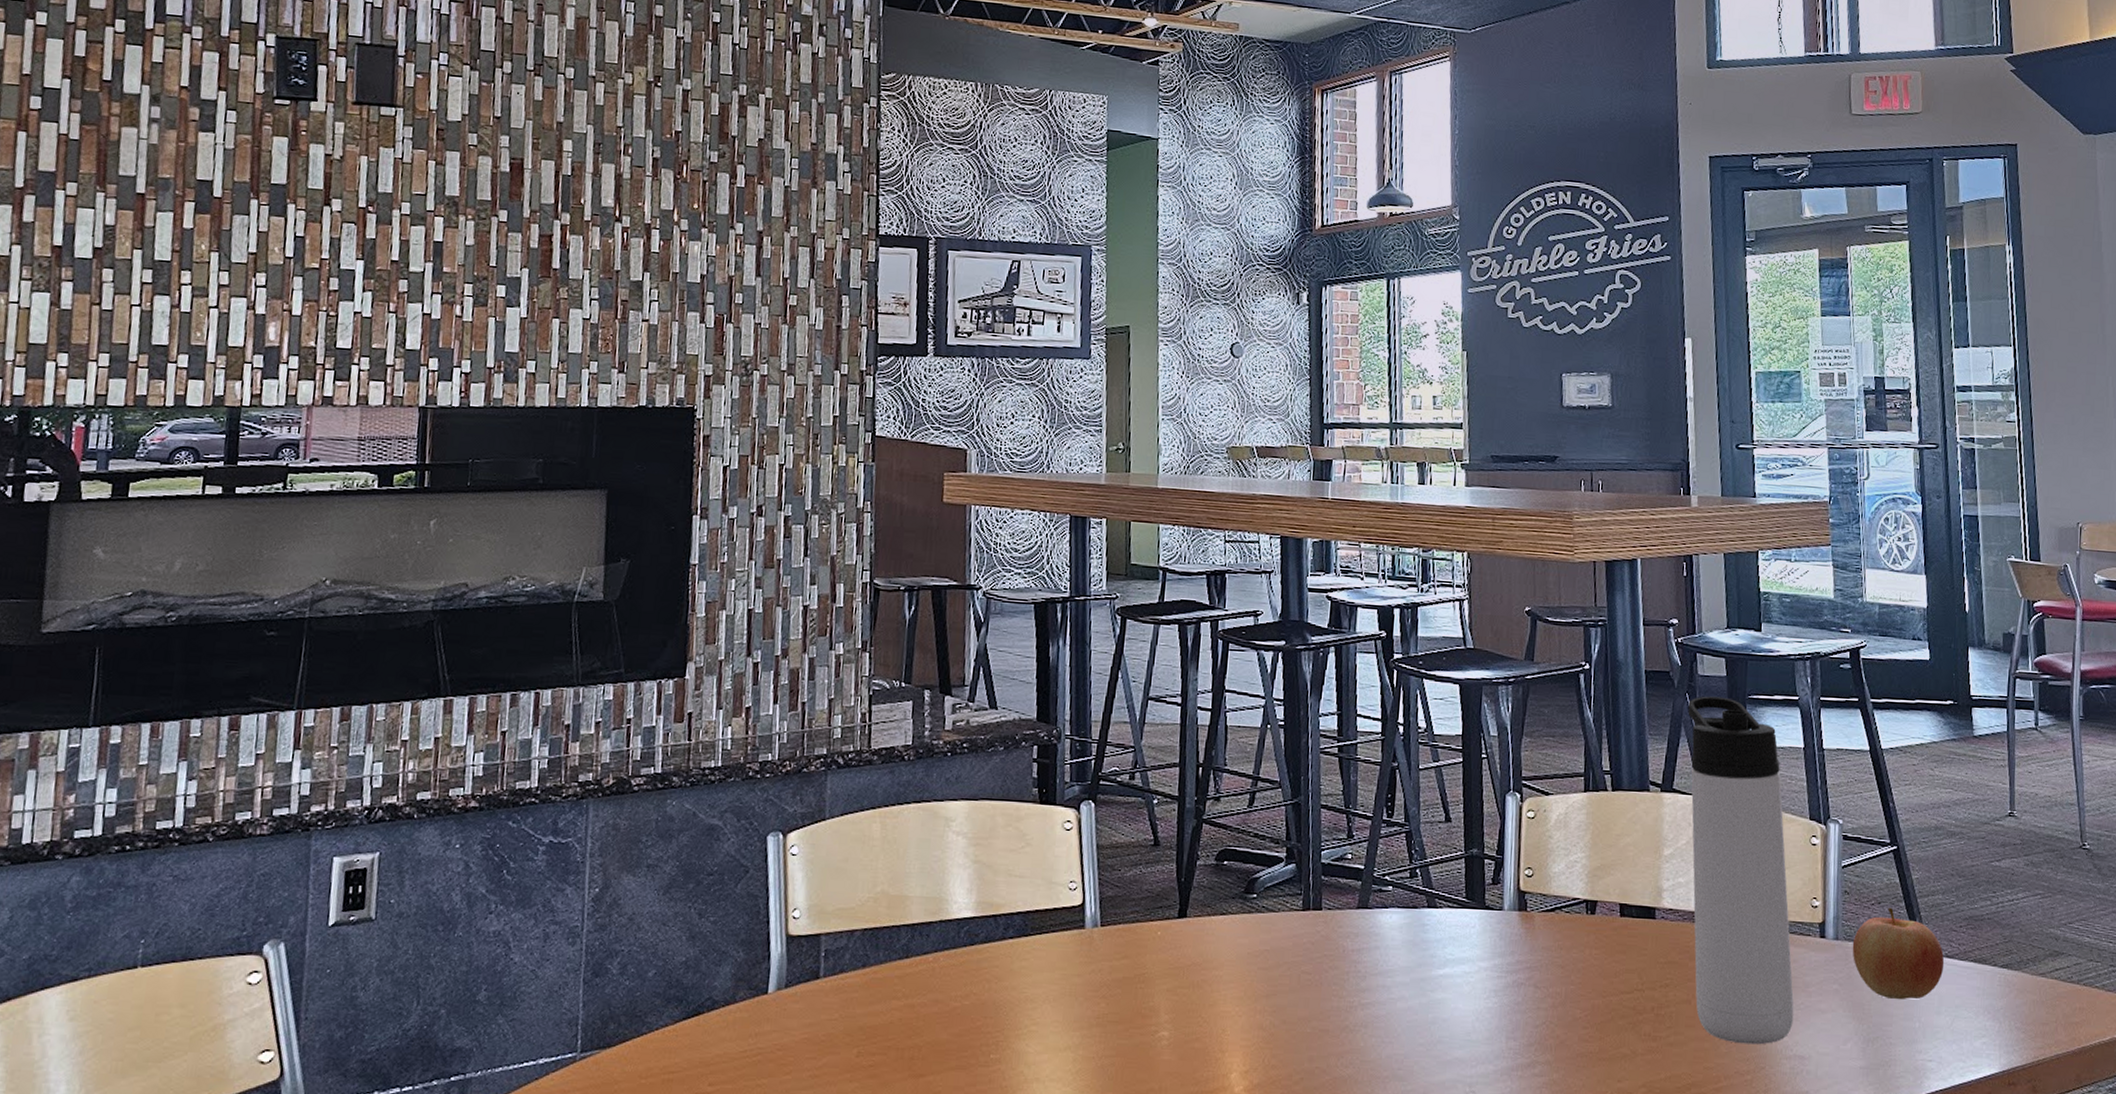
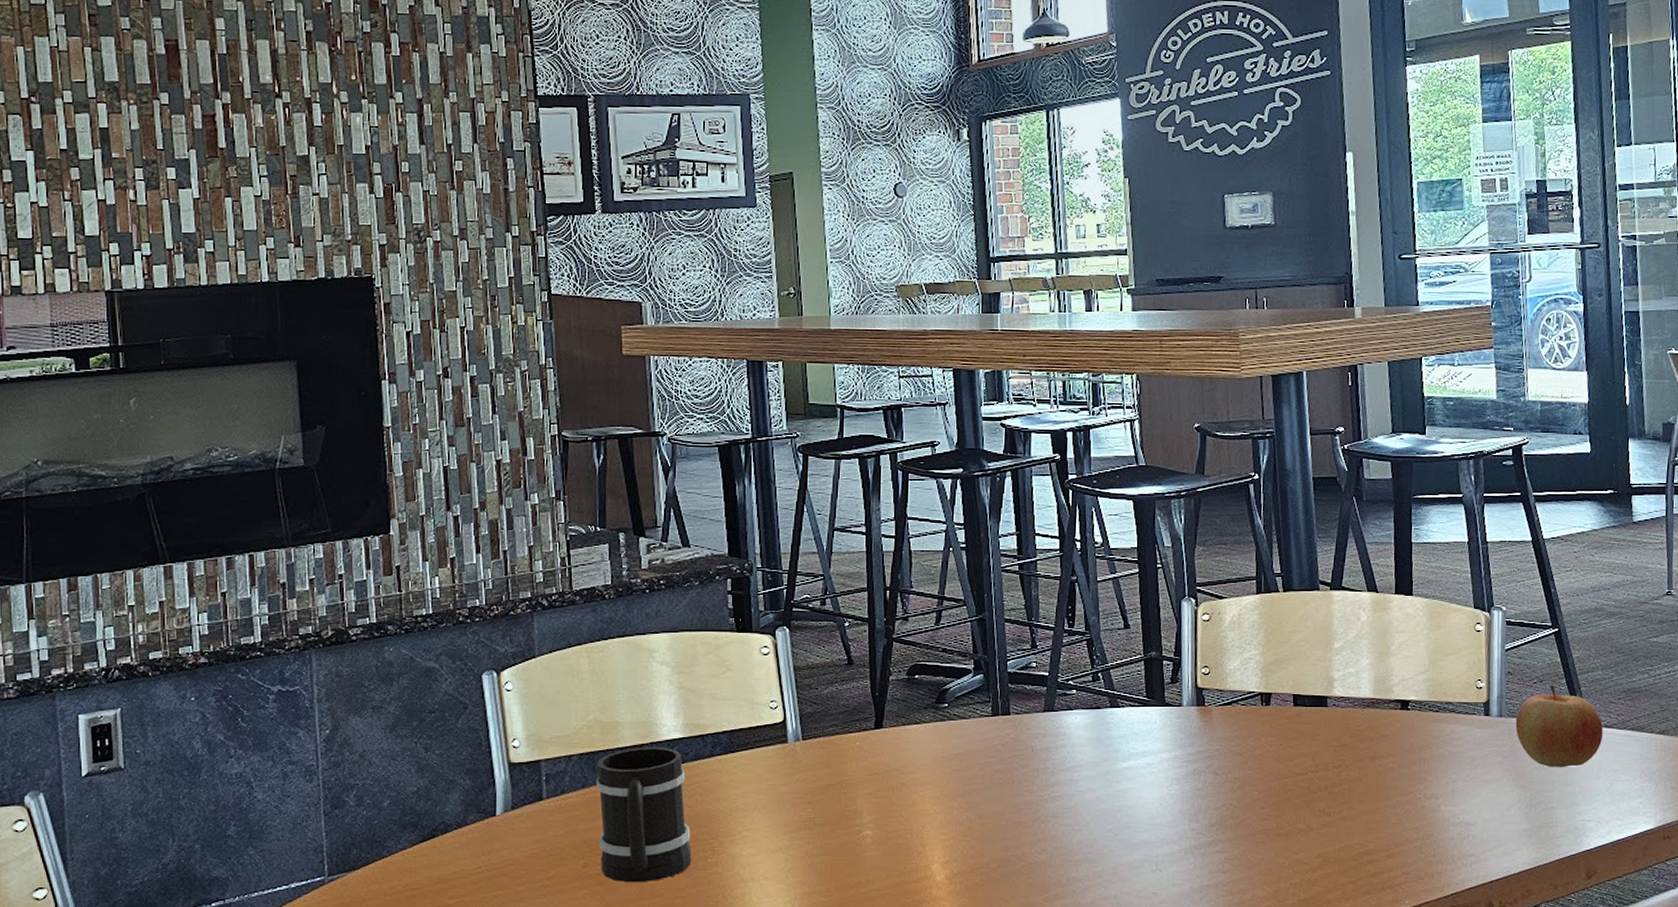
mug: none [875,925,975,1078] -> present [595,746,692,883]
thermos bottle: present [1688,696,1794,1045] -> none [1355,498,1461,815]

